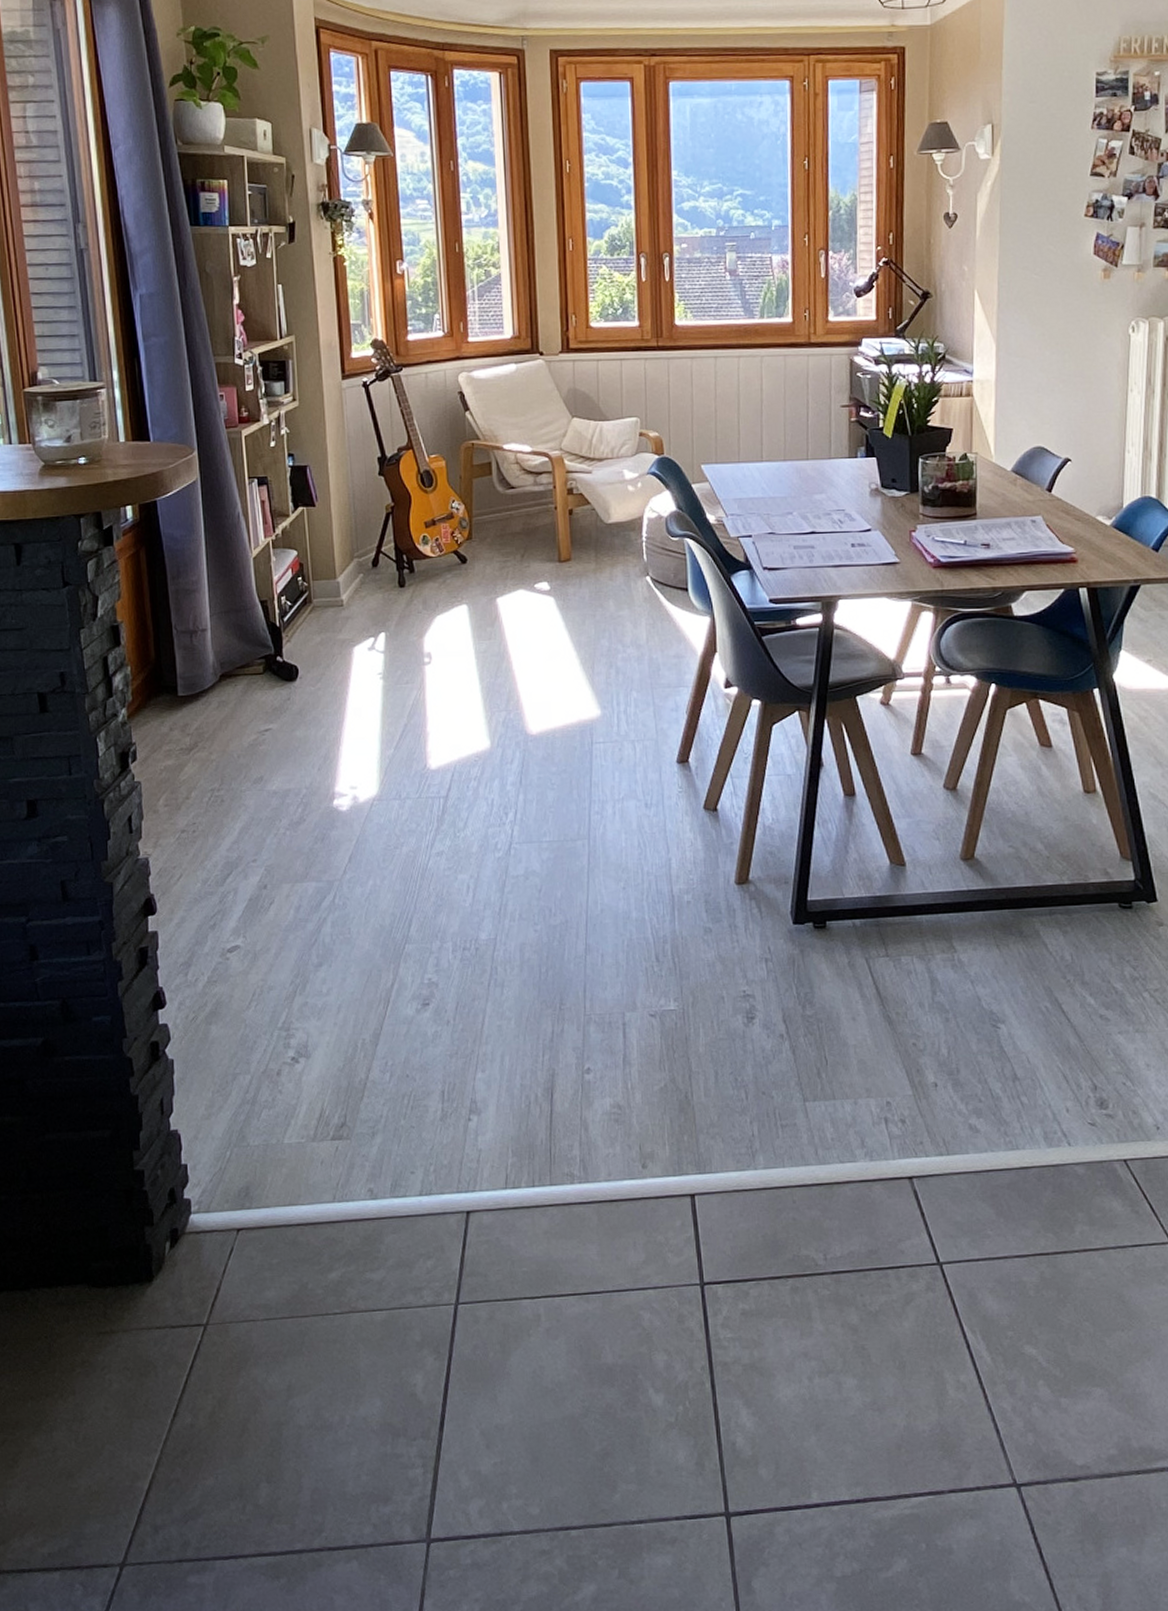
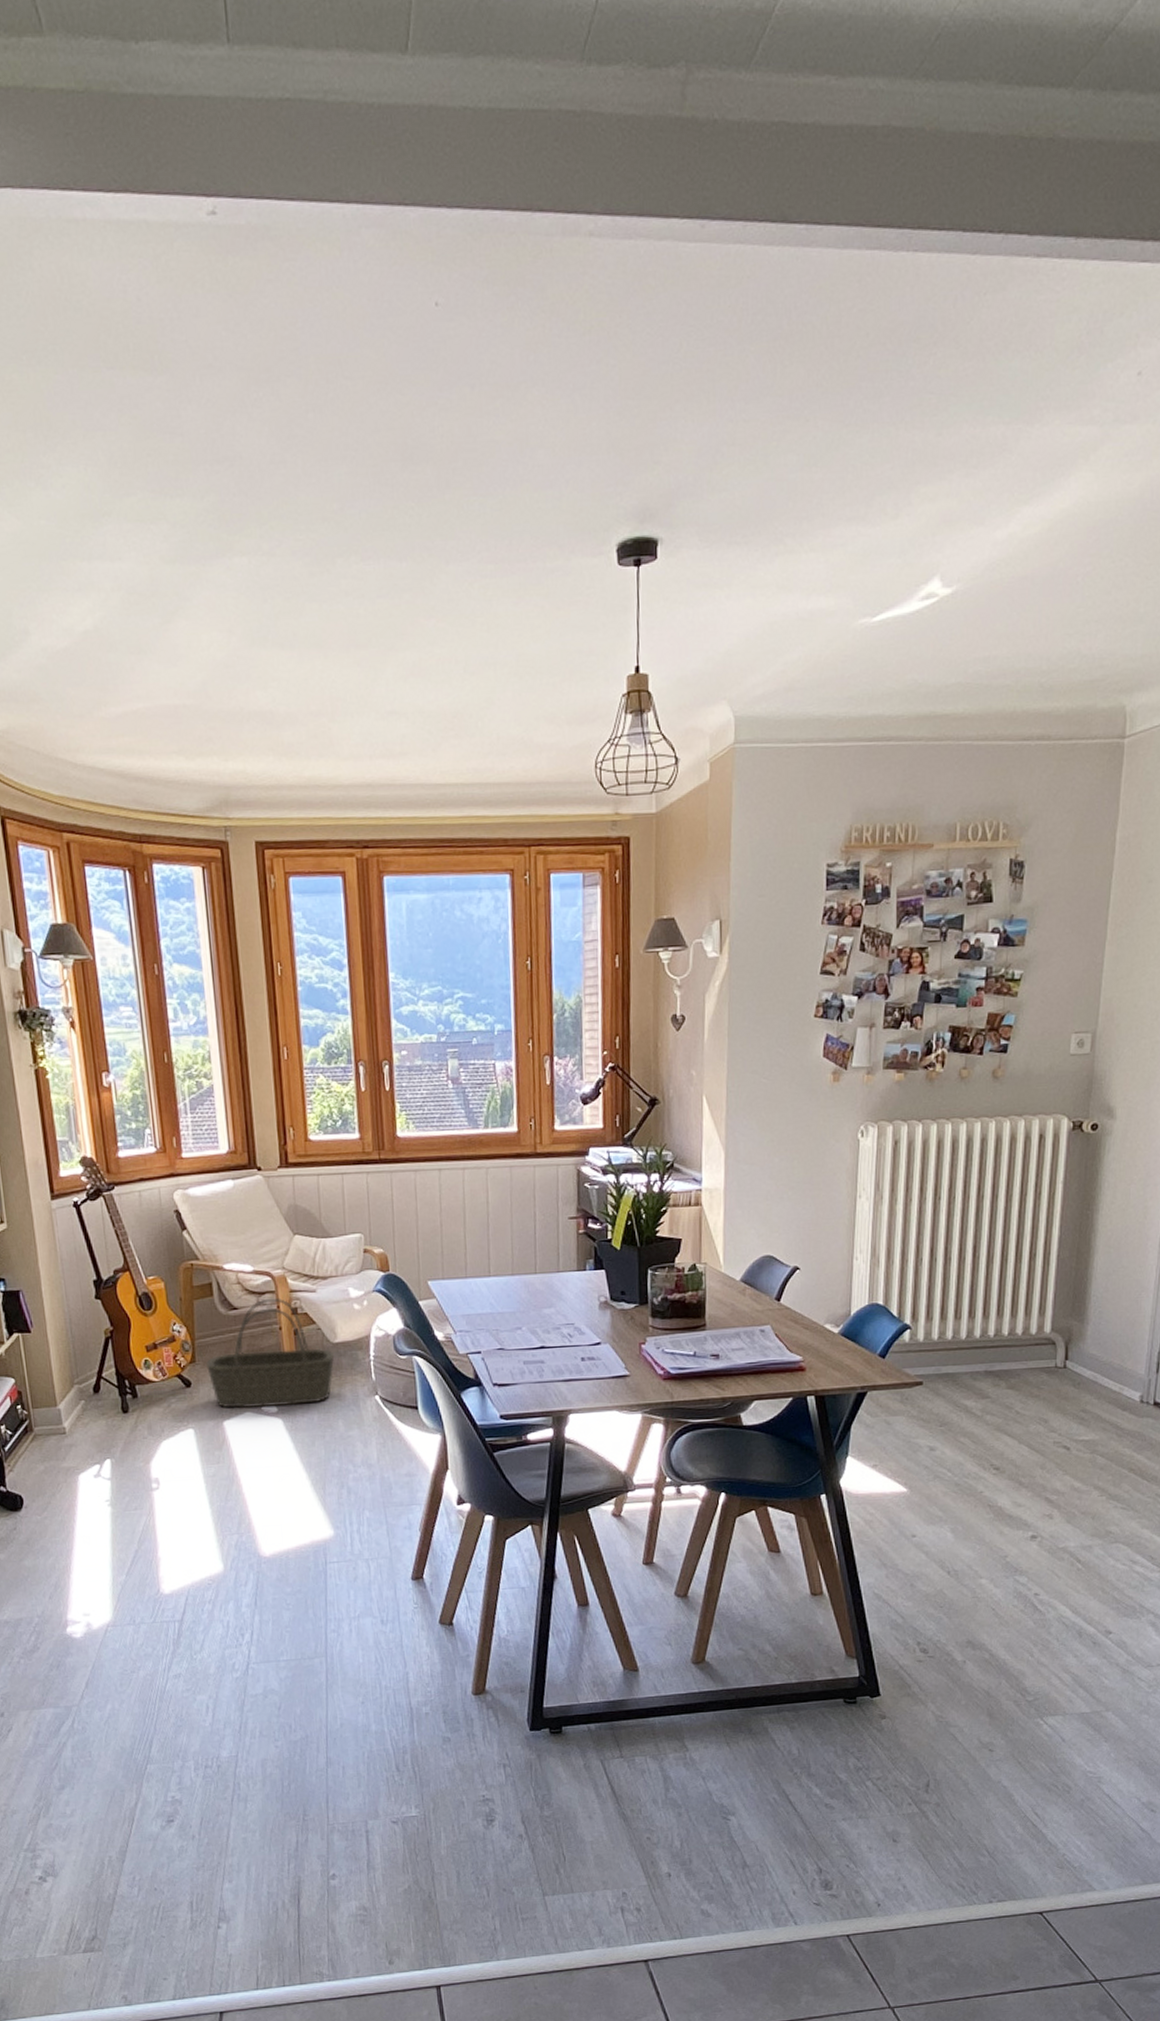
basket: none [482,478,608,586] -> present [206,1297,335,1409]

